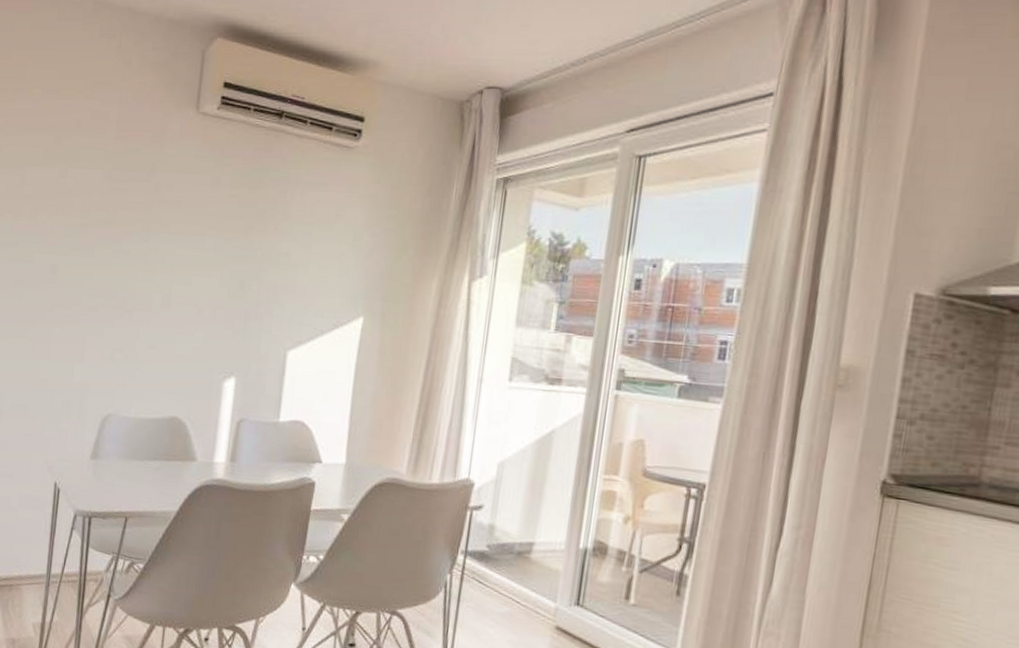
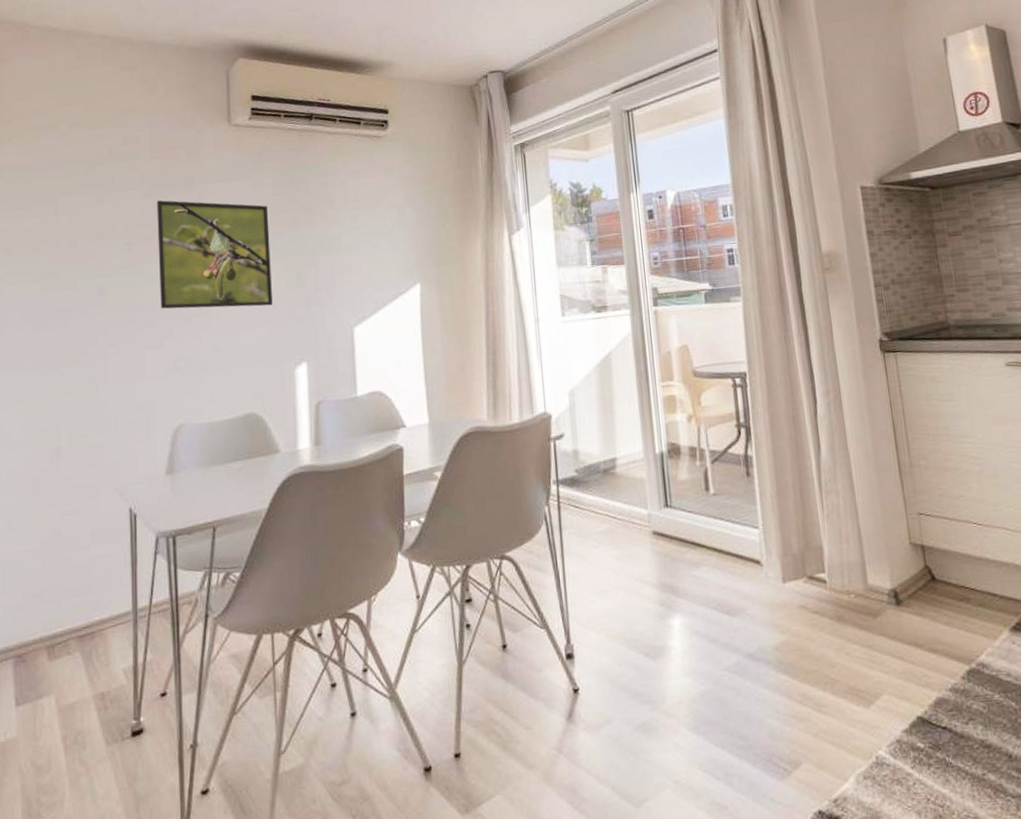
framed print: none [106,184,222,313] -> present [157,200,272,309]

